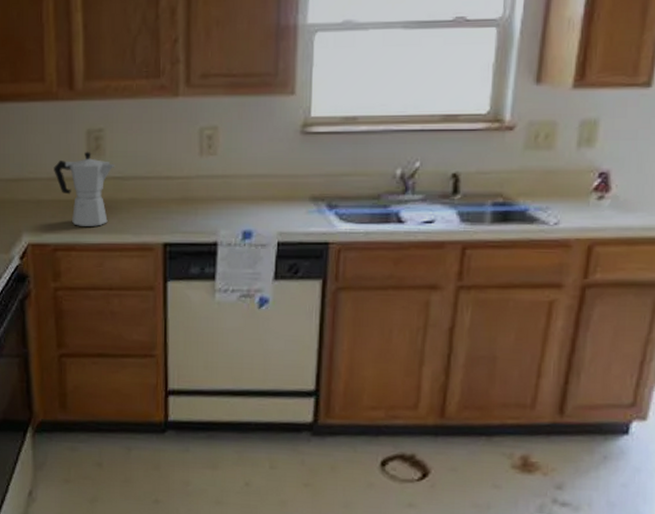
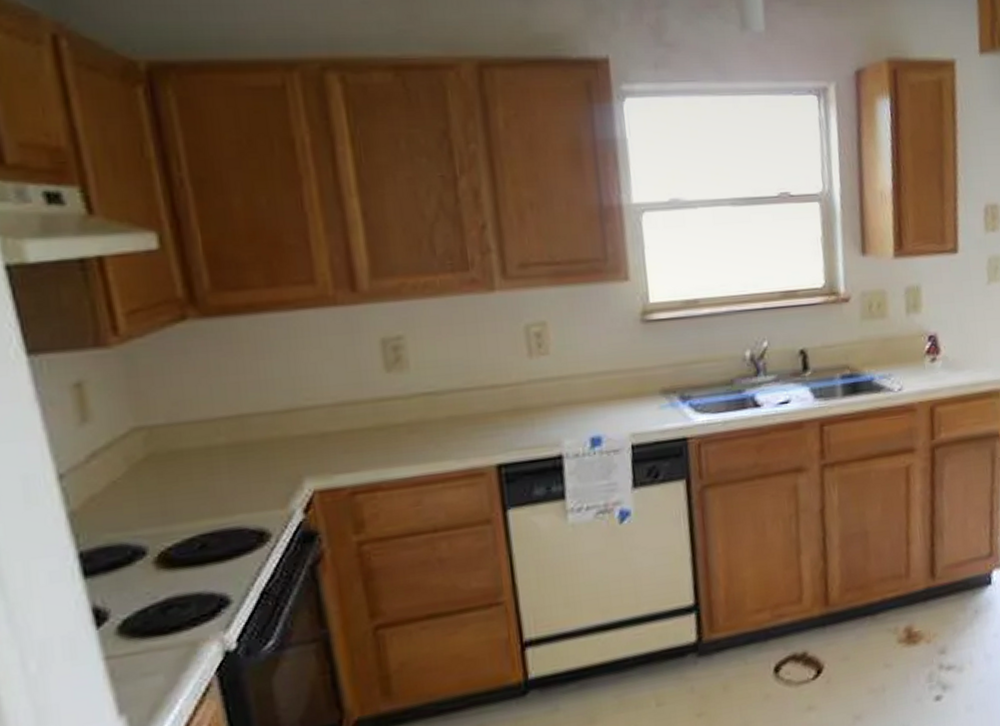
moka pot: present [54,151,115,226] -> none [340,364,424,459]

